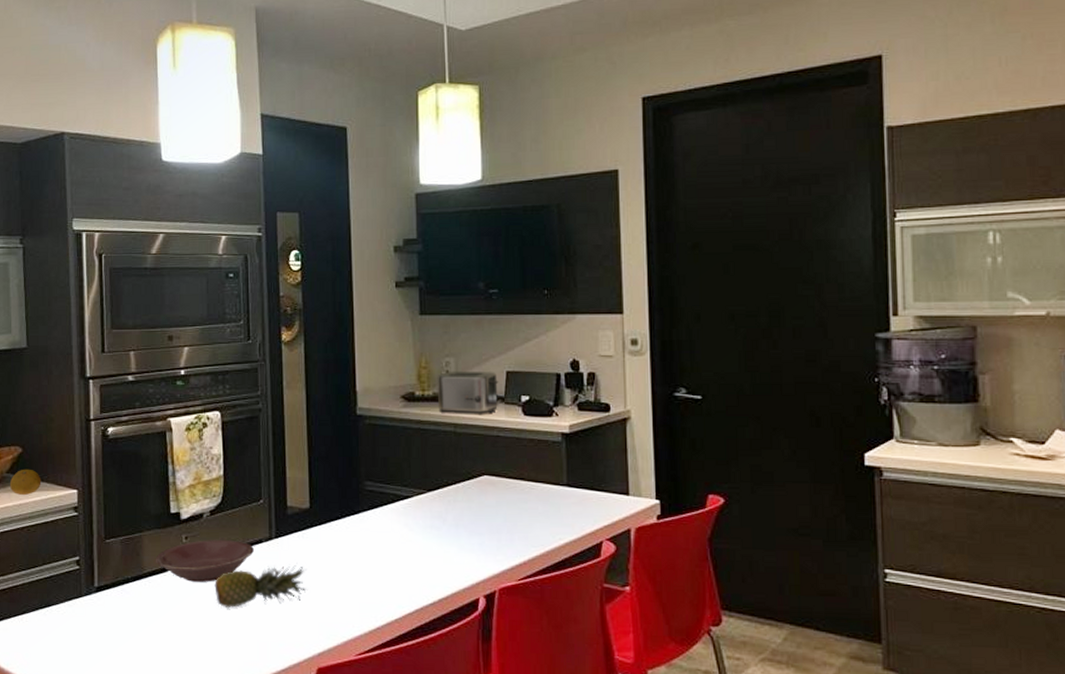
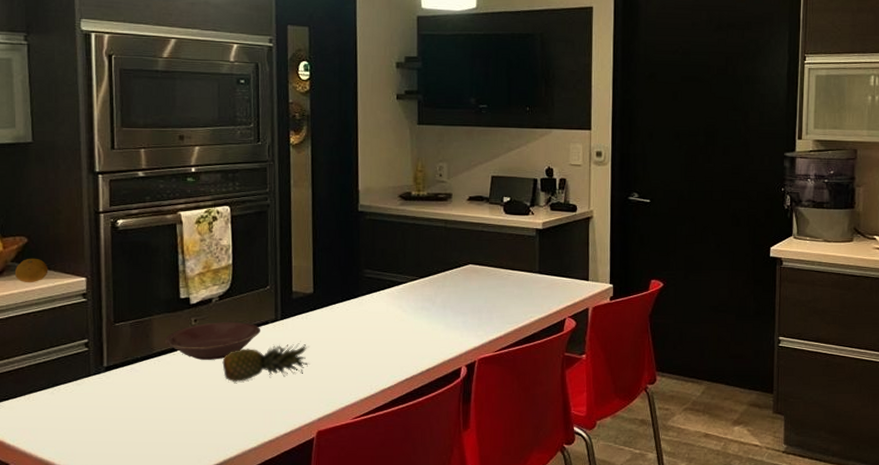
toaster: present [437,371,499,416] -> none [431,174,485,213]

